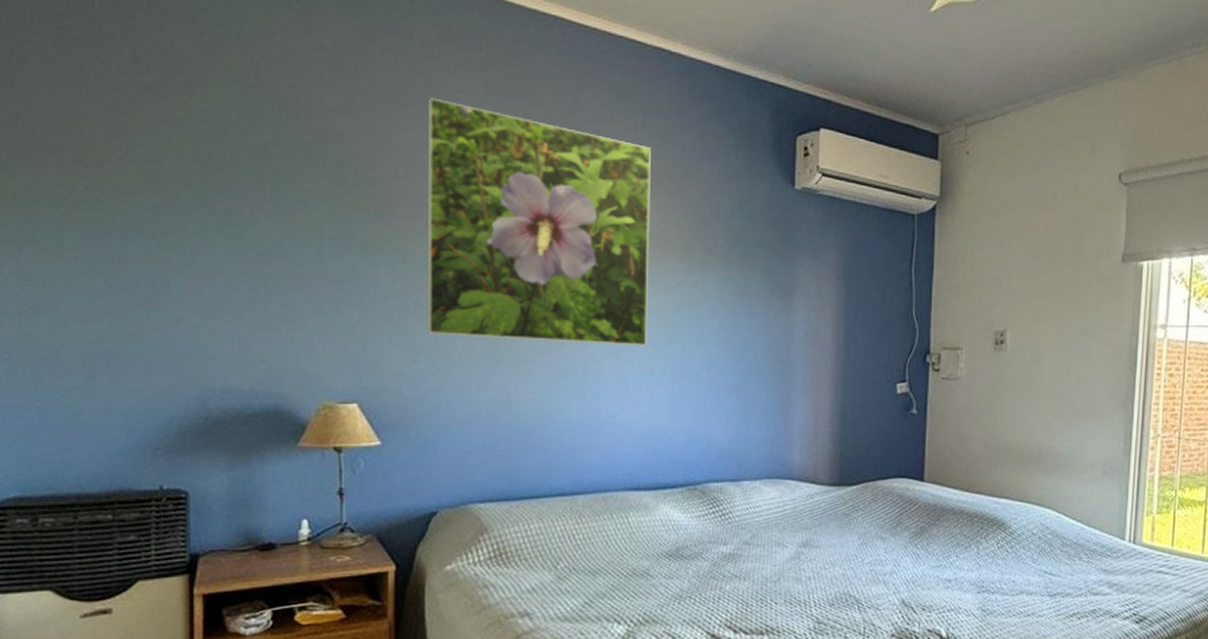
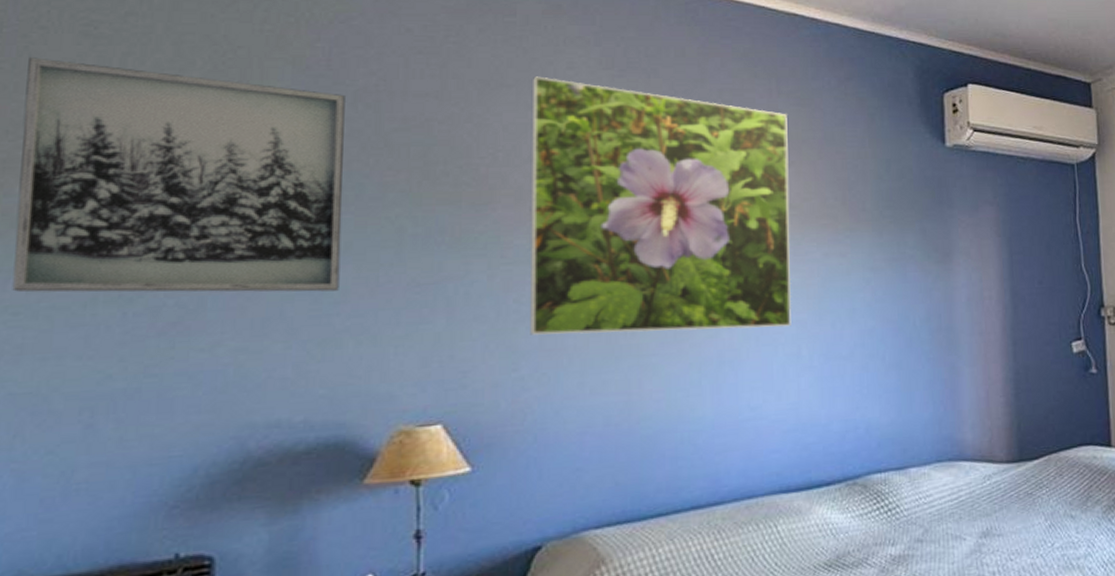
wall art: none [19,56,273,282] -> present [12,57,345,293]

